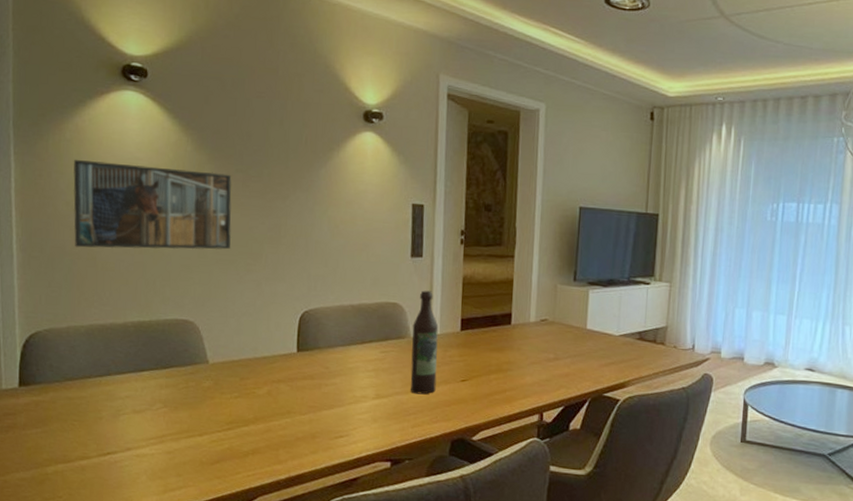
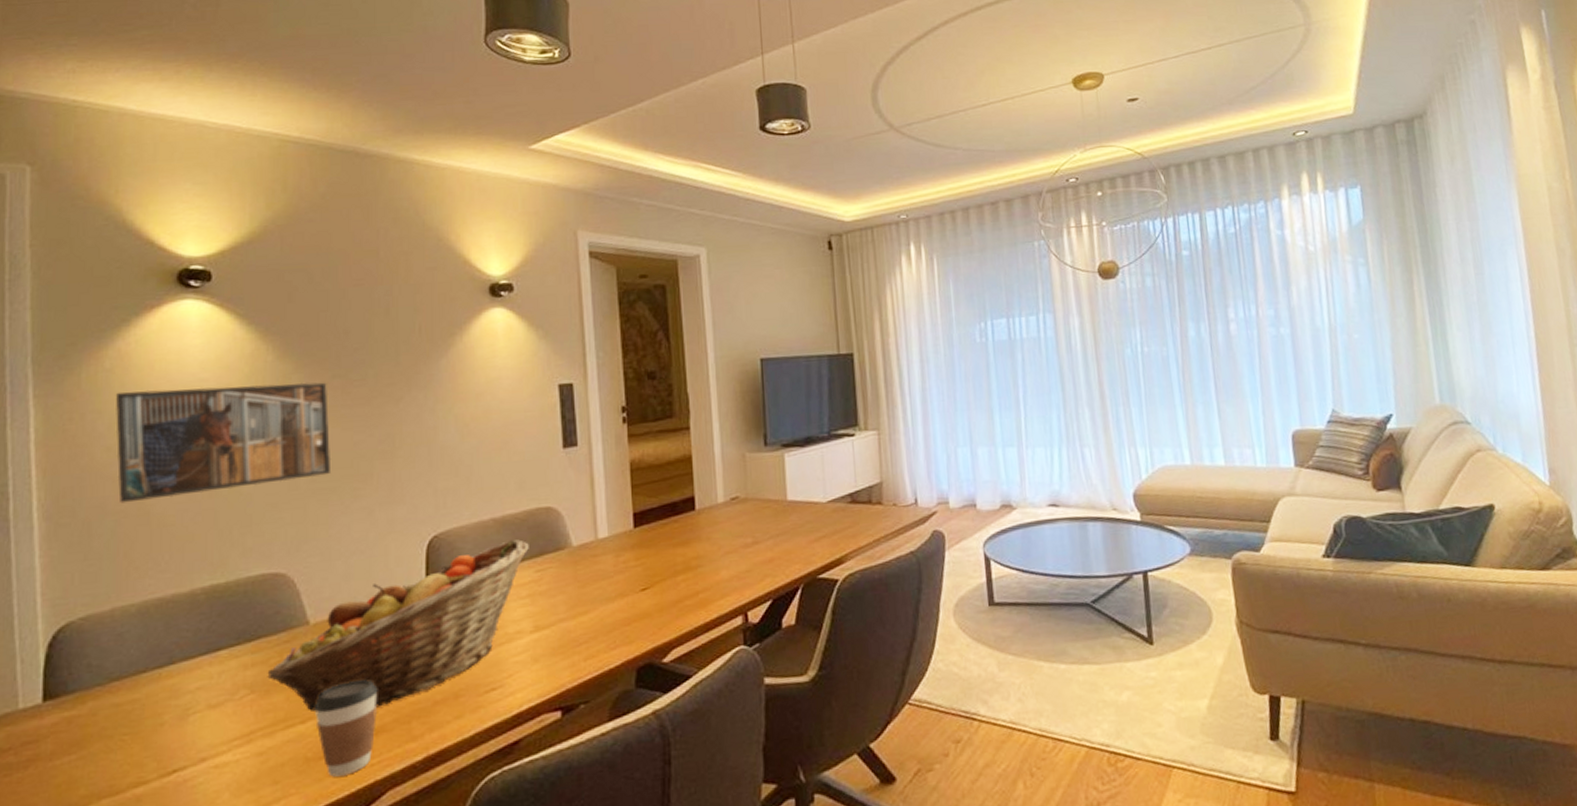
fruit basket: none [176,323,378,434] -> present [267,539,529,711]
coffee cup: none [209,411,256,480] -> present [314,680,378,777]
wine bottle: present [410,290,439,395] -> none [573,485,610,617]

